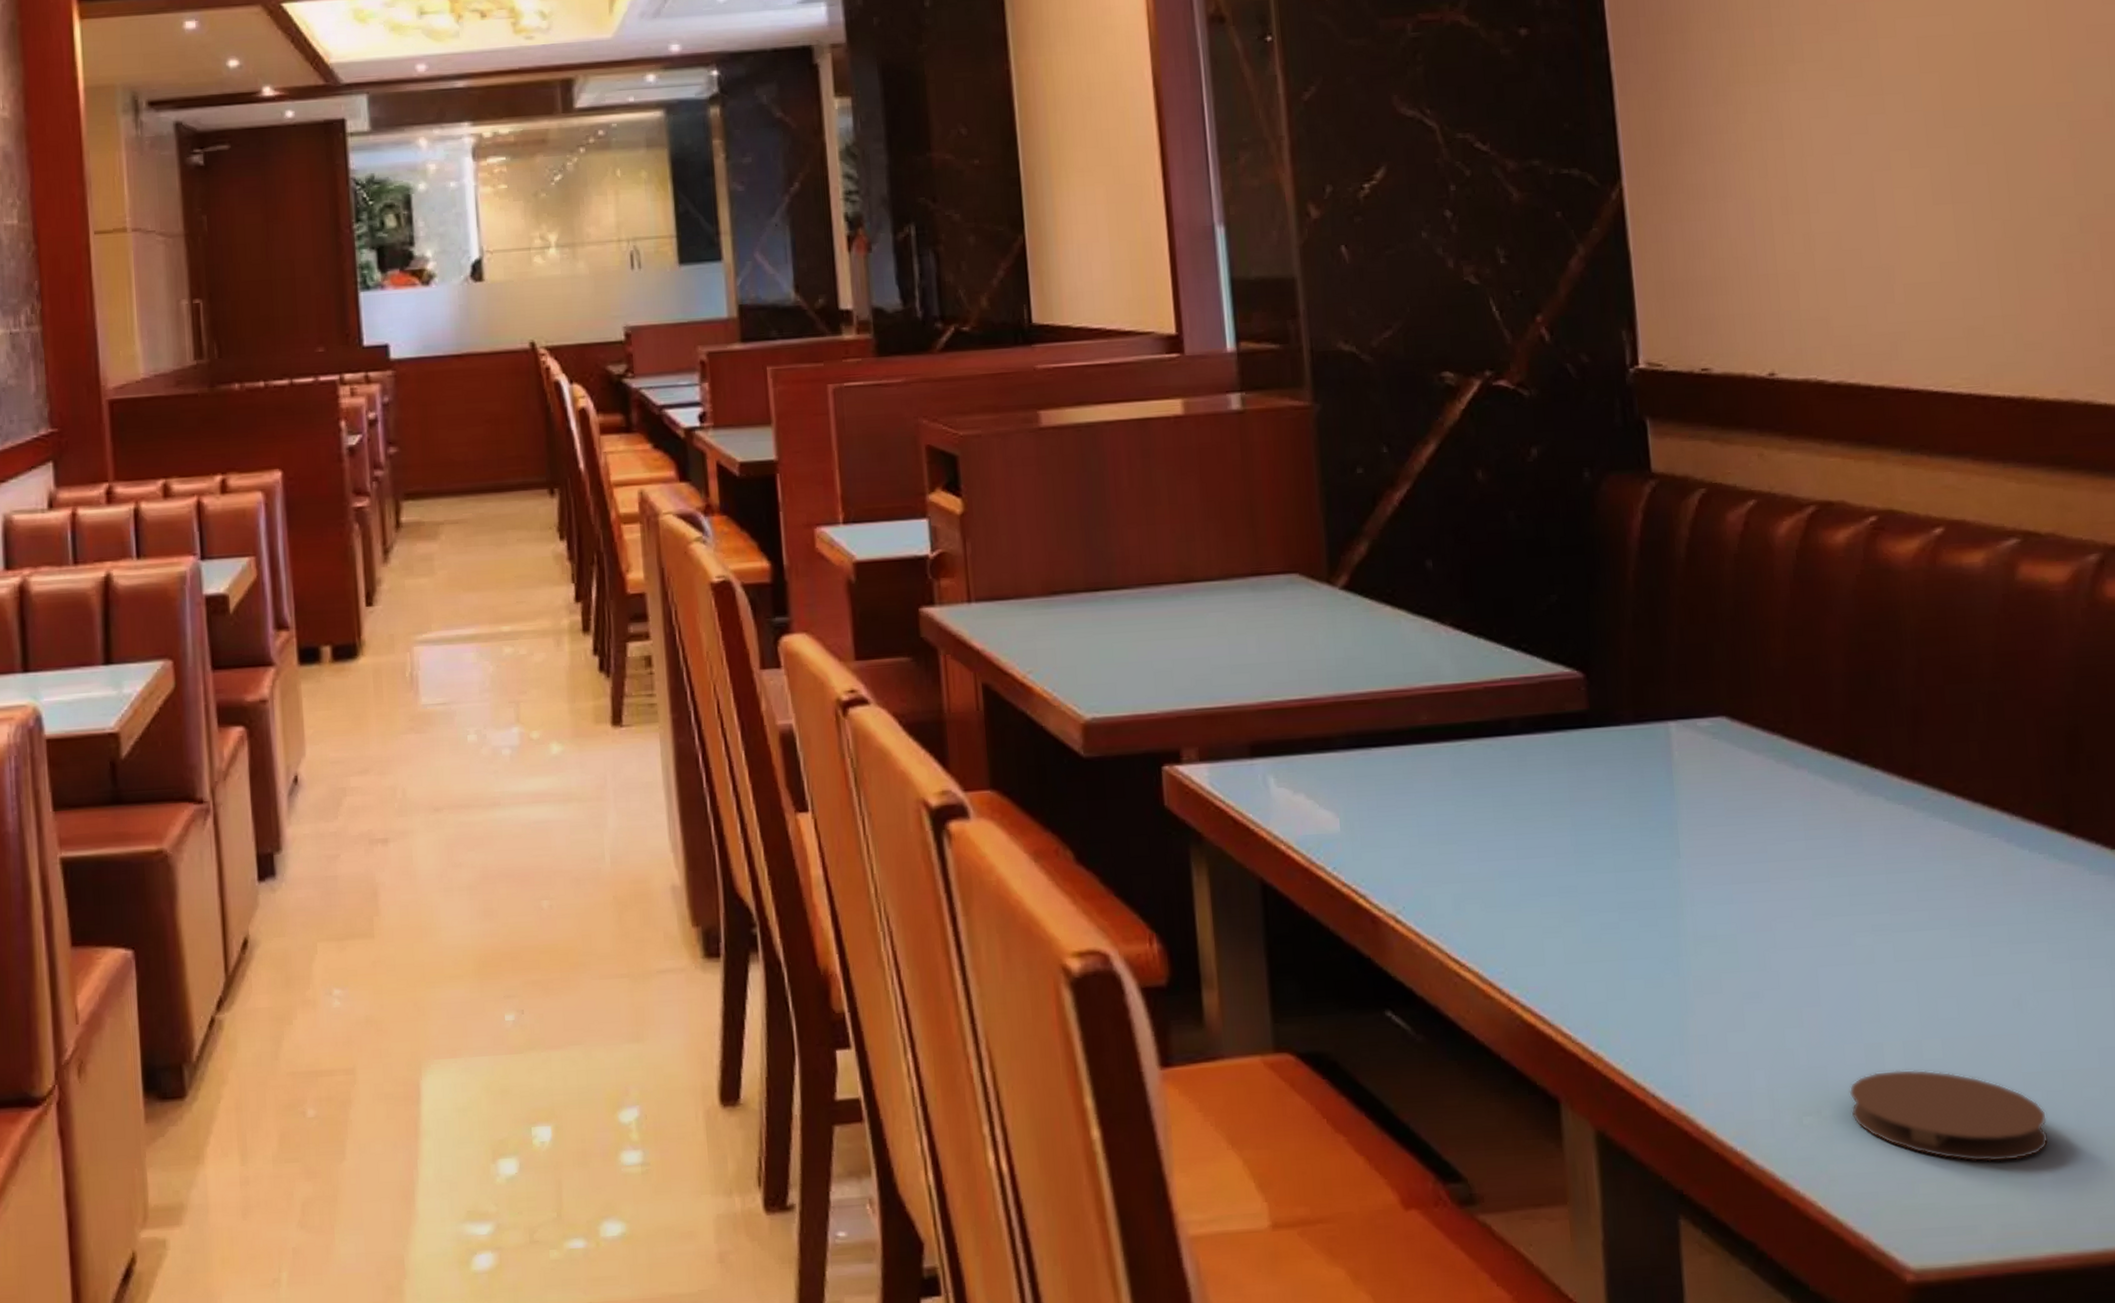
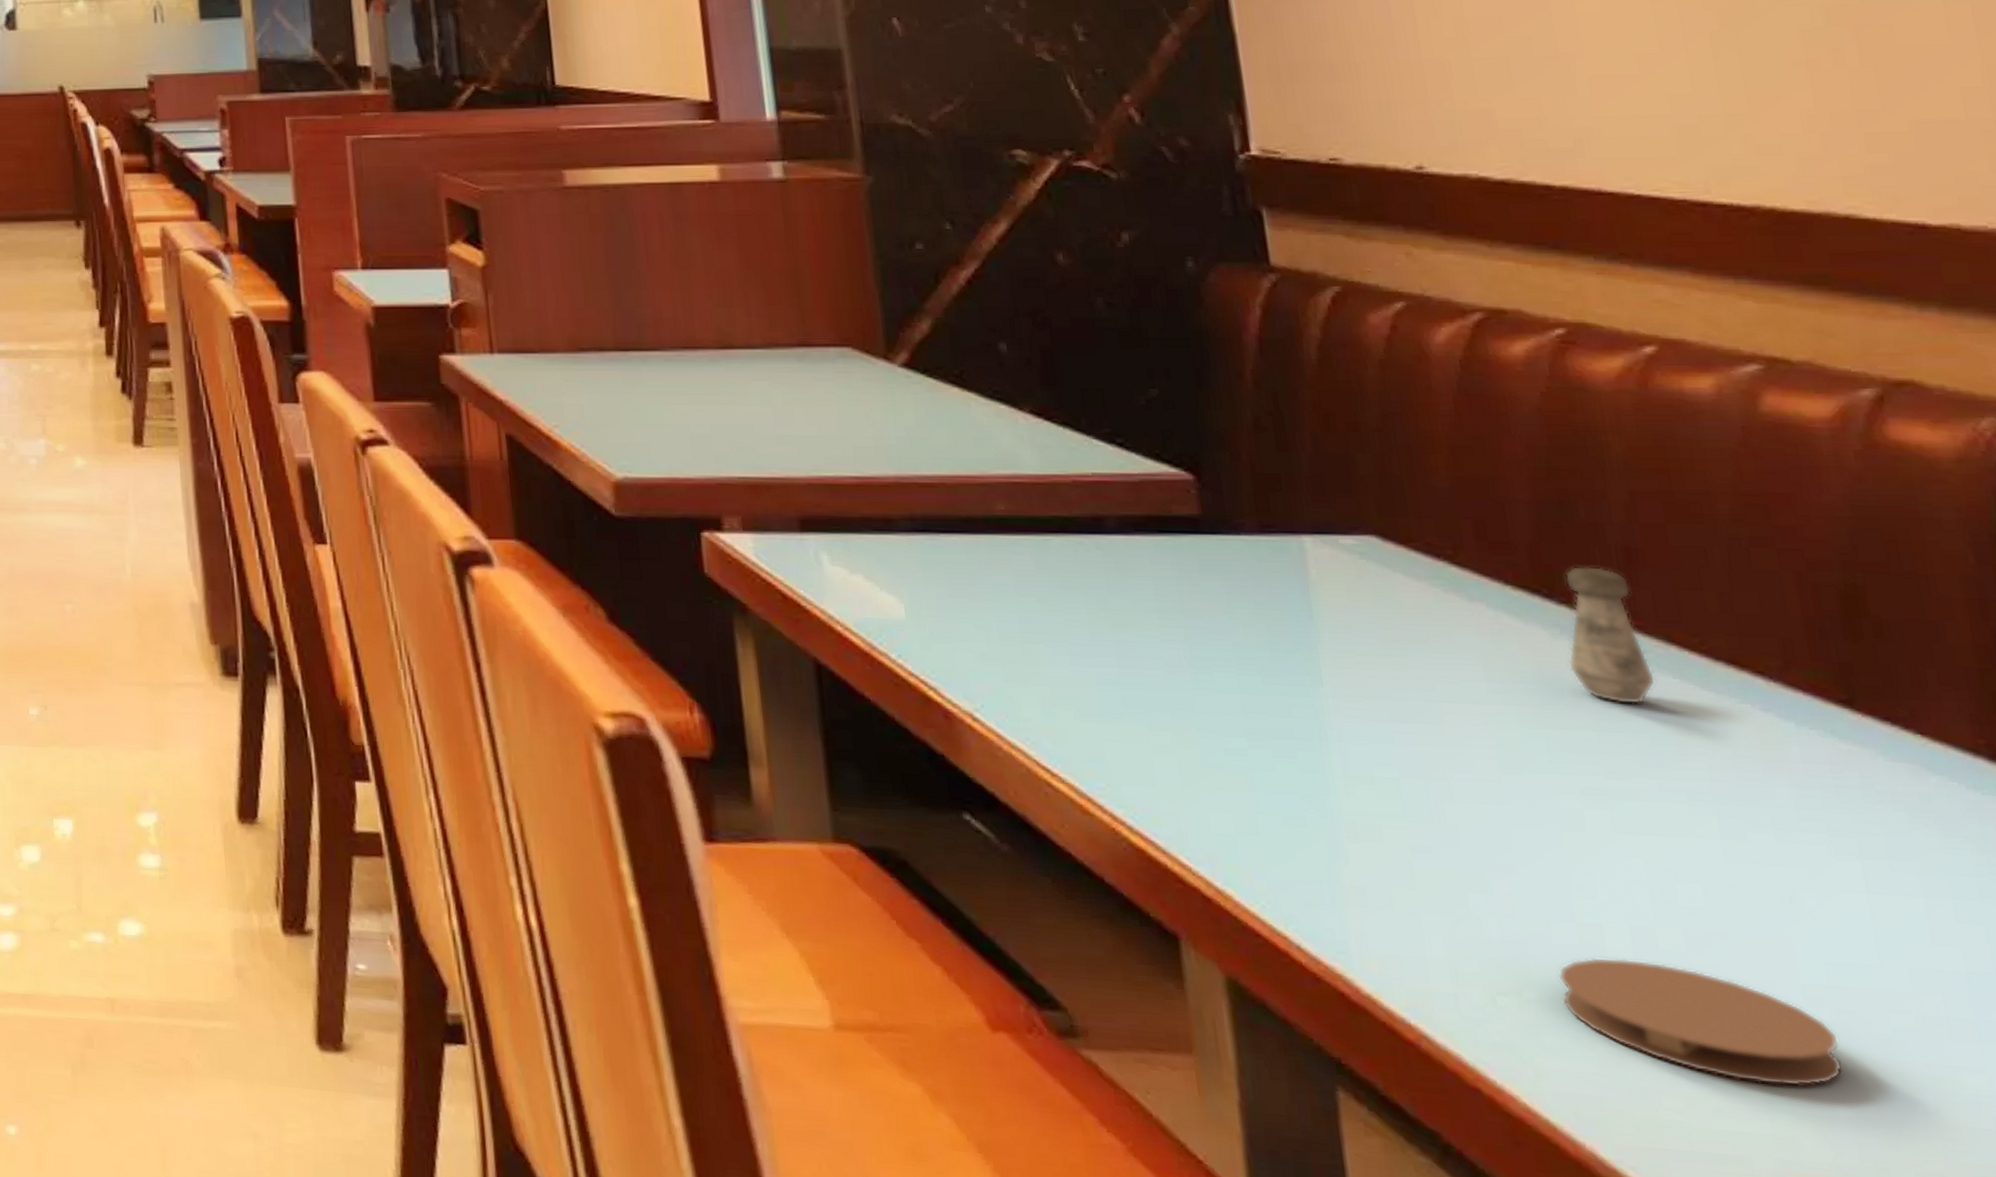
salt shaker: none [1867,728,1931,848] -> present [1564,565,1656,704]

